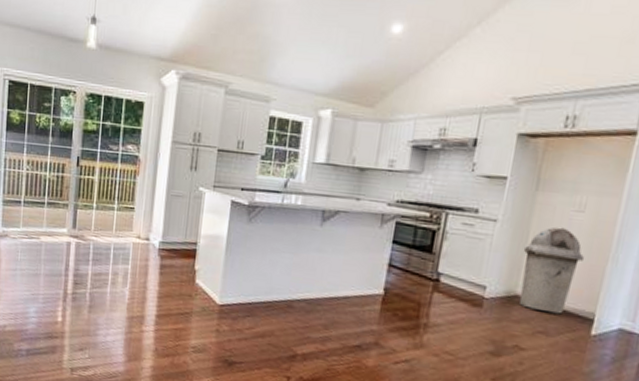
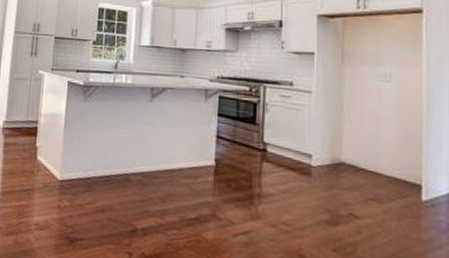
trash can: present [518,227,585,314] -> none [340,96,400,181]

